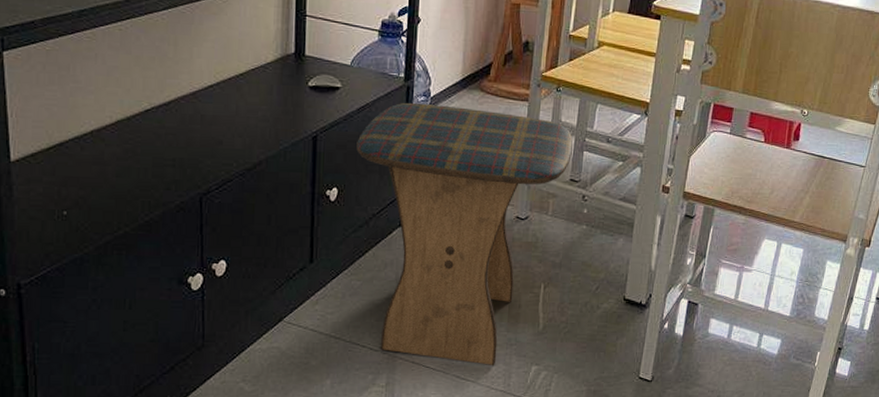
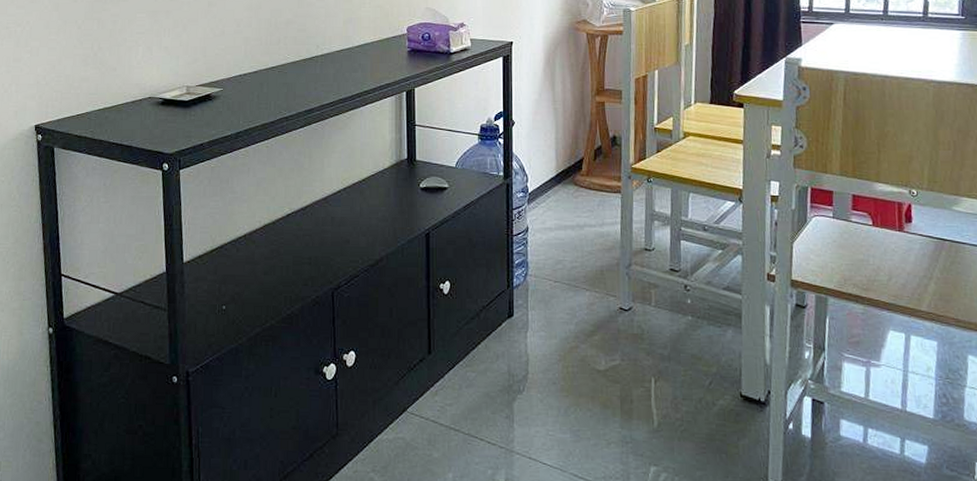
stool: present [356,102,574,365] -> none [465,199,670,464]

